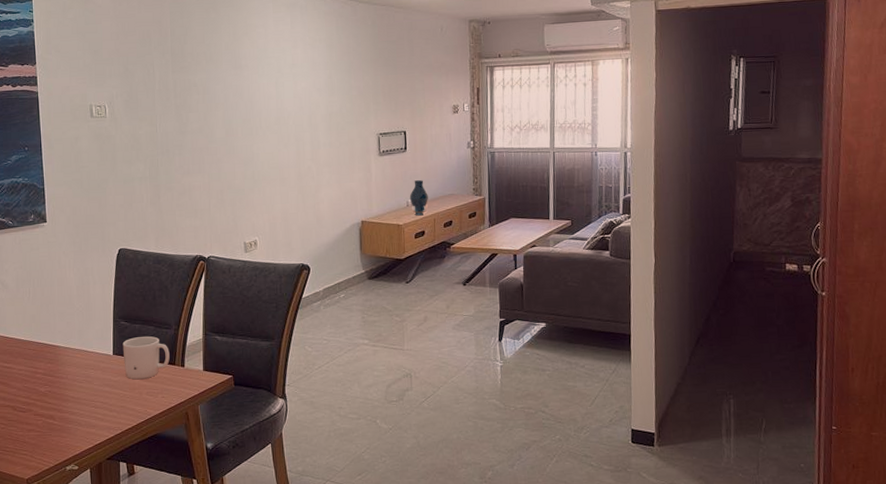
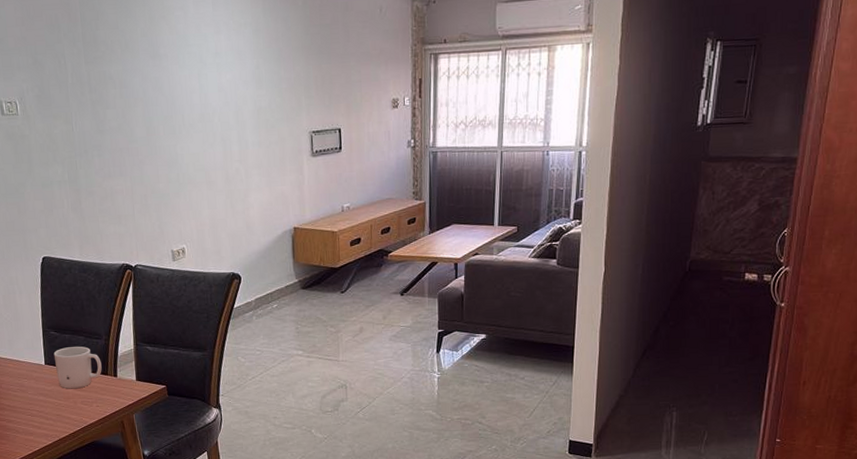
vase: present [409,180,428,216] -> none [344,183,365,222]

